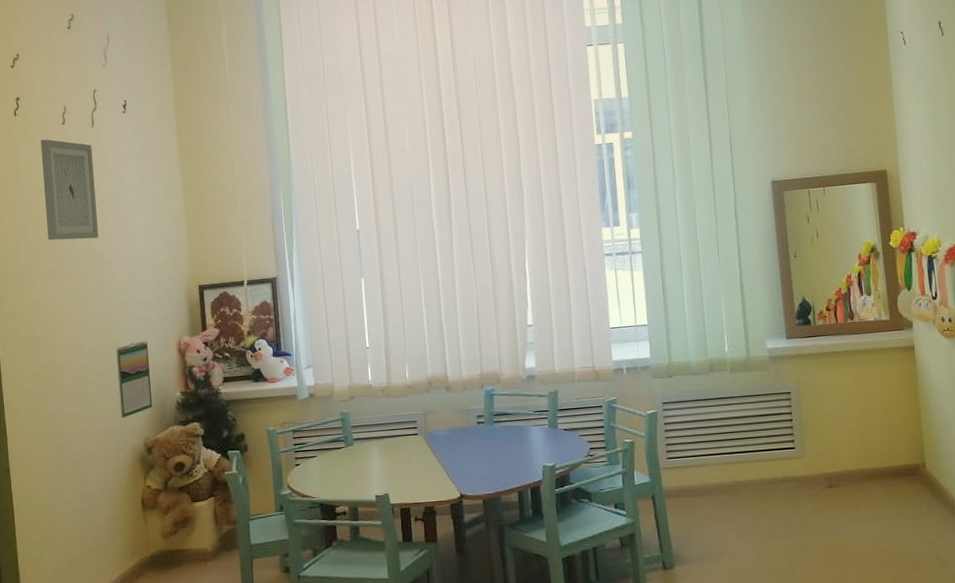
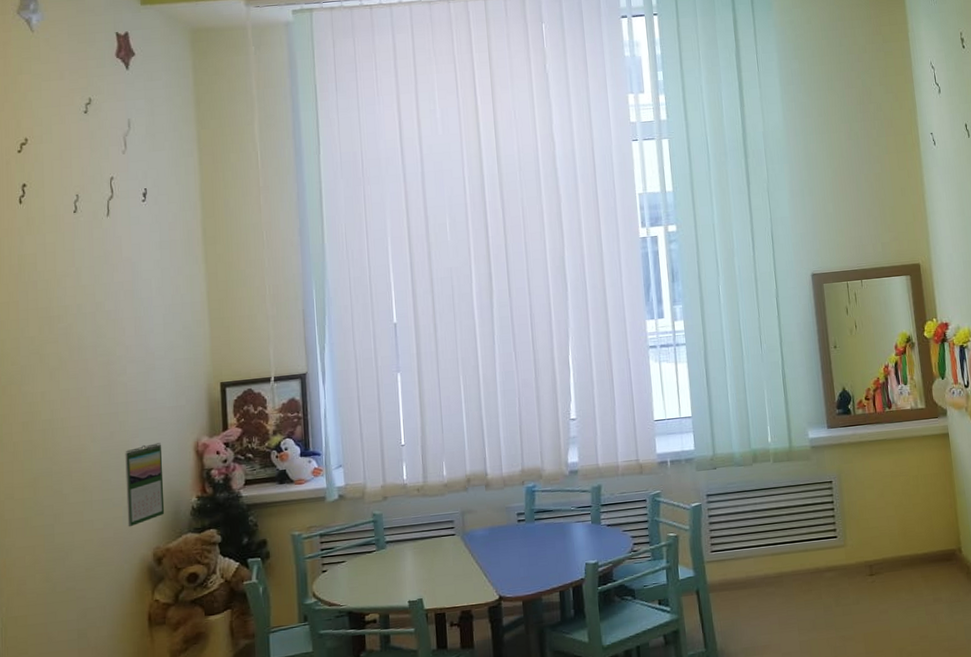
wall art: present [40,139,98,241] -> none [48,228,110,336]

